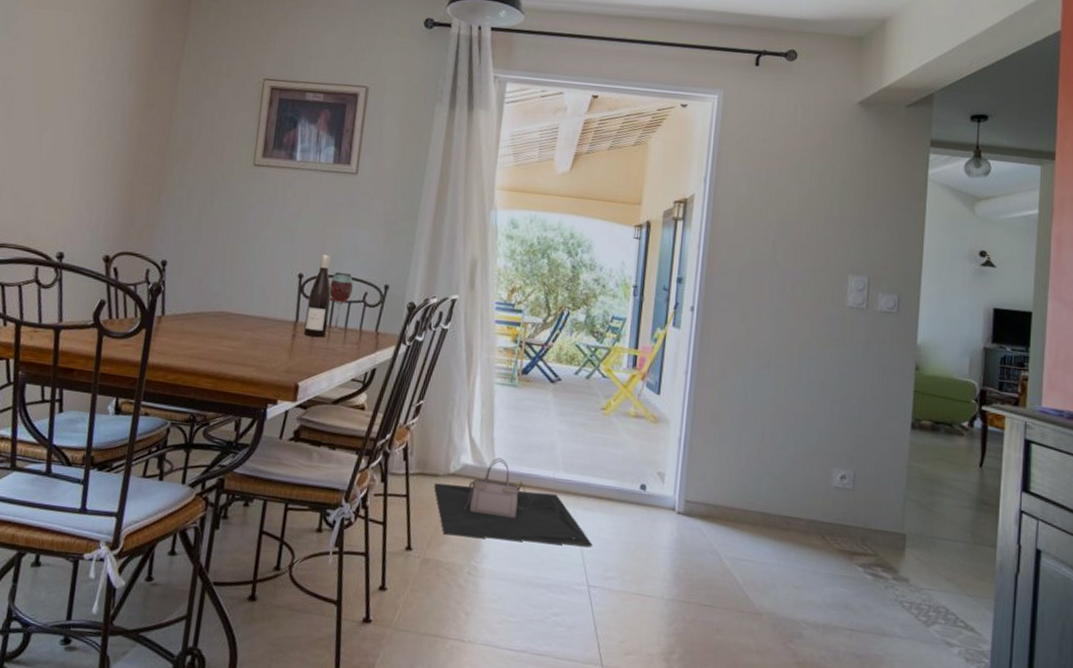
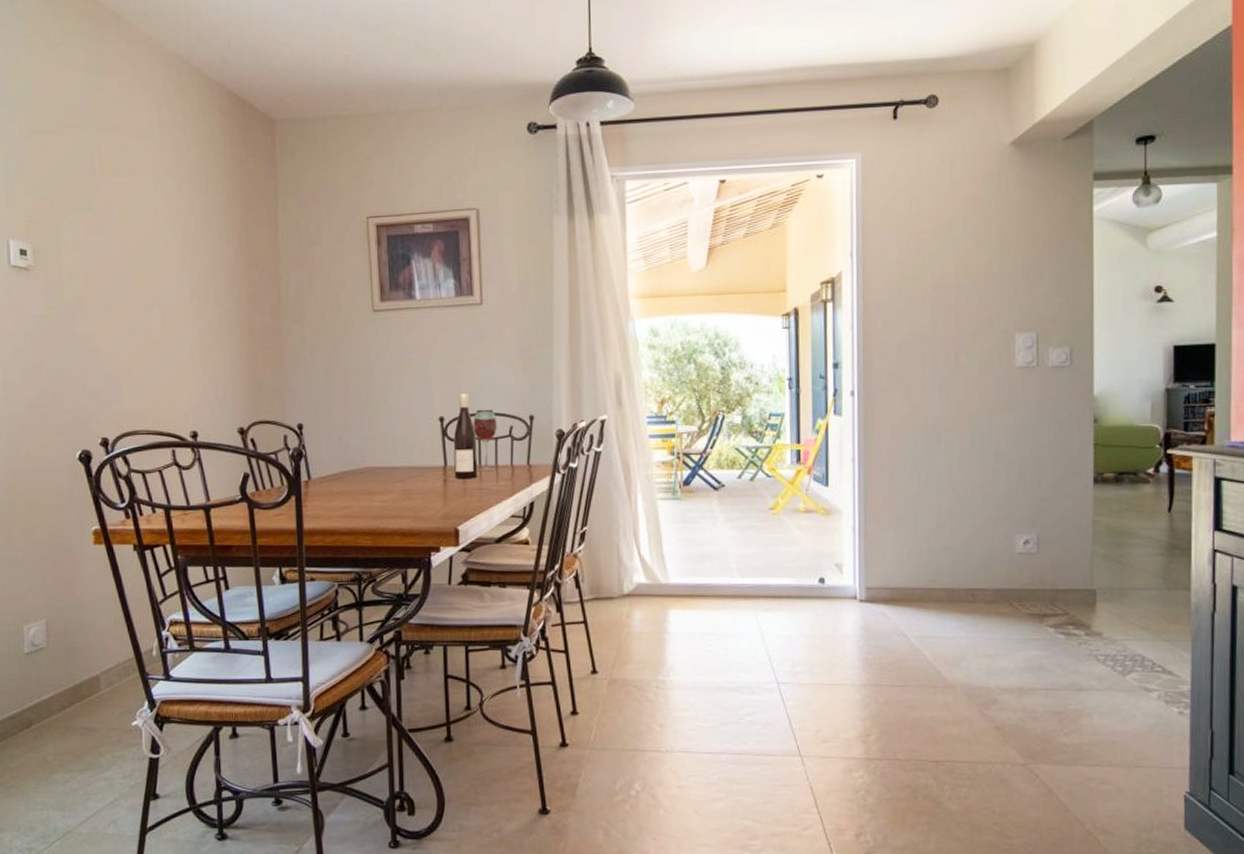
door mat: present [434,483,593,547] -> none [611,600,778,654]
handbag: present [463,458,529,518] -> none [643,572,708,630]

